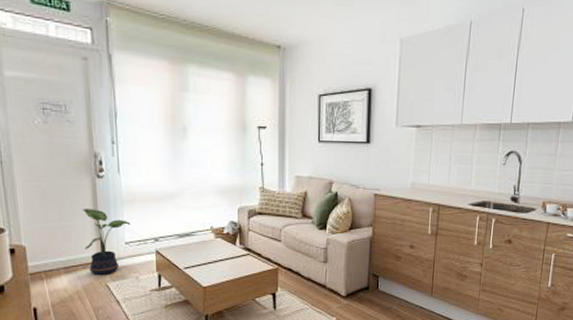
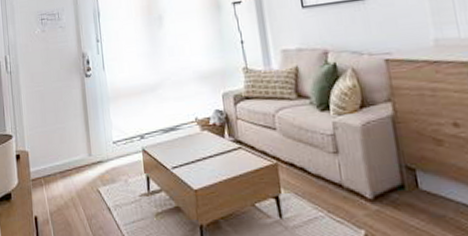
potted plant: present [83,209,131,274] -> none [74,109,117,179]

